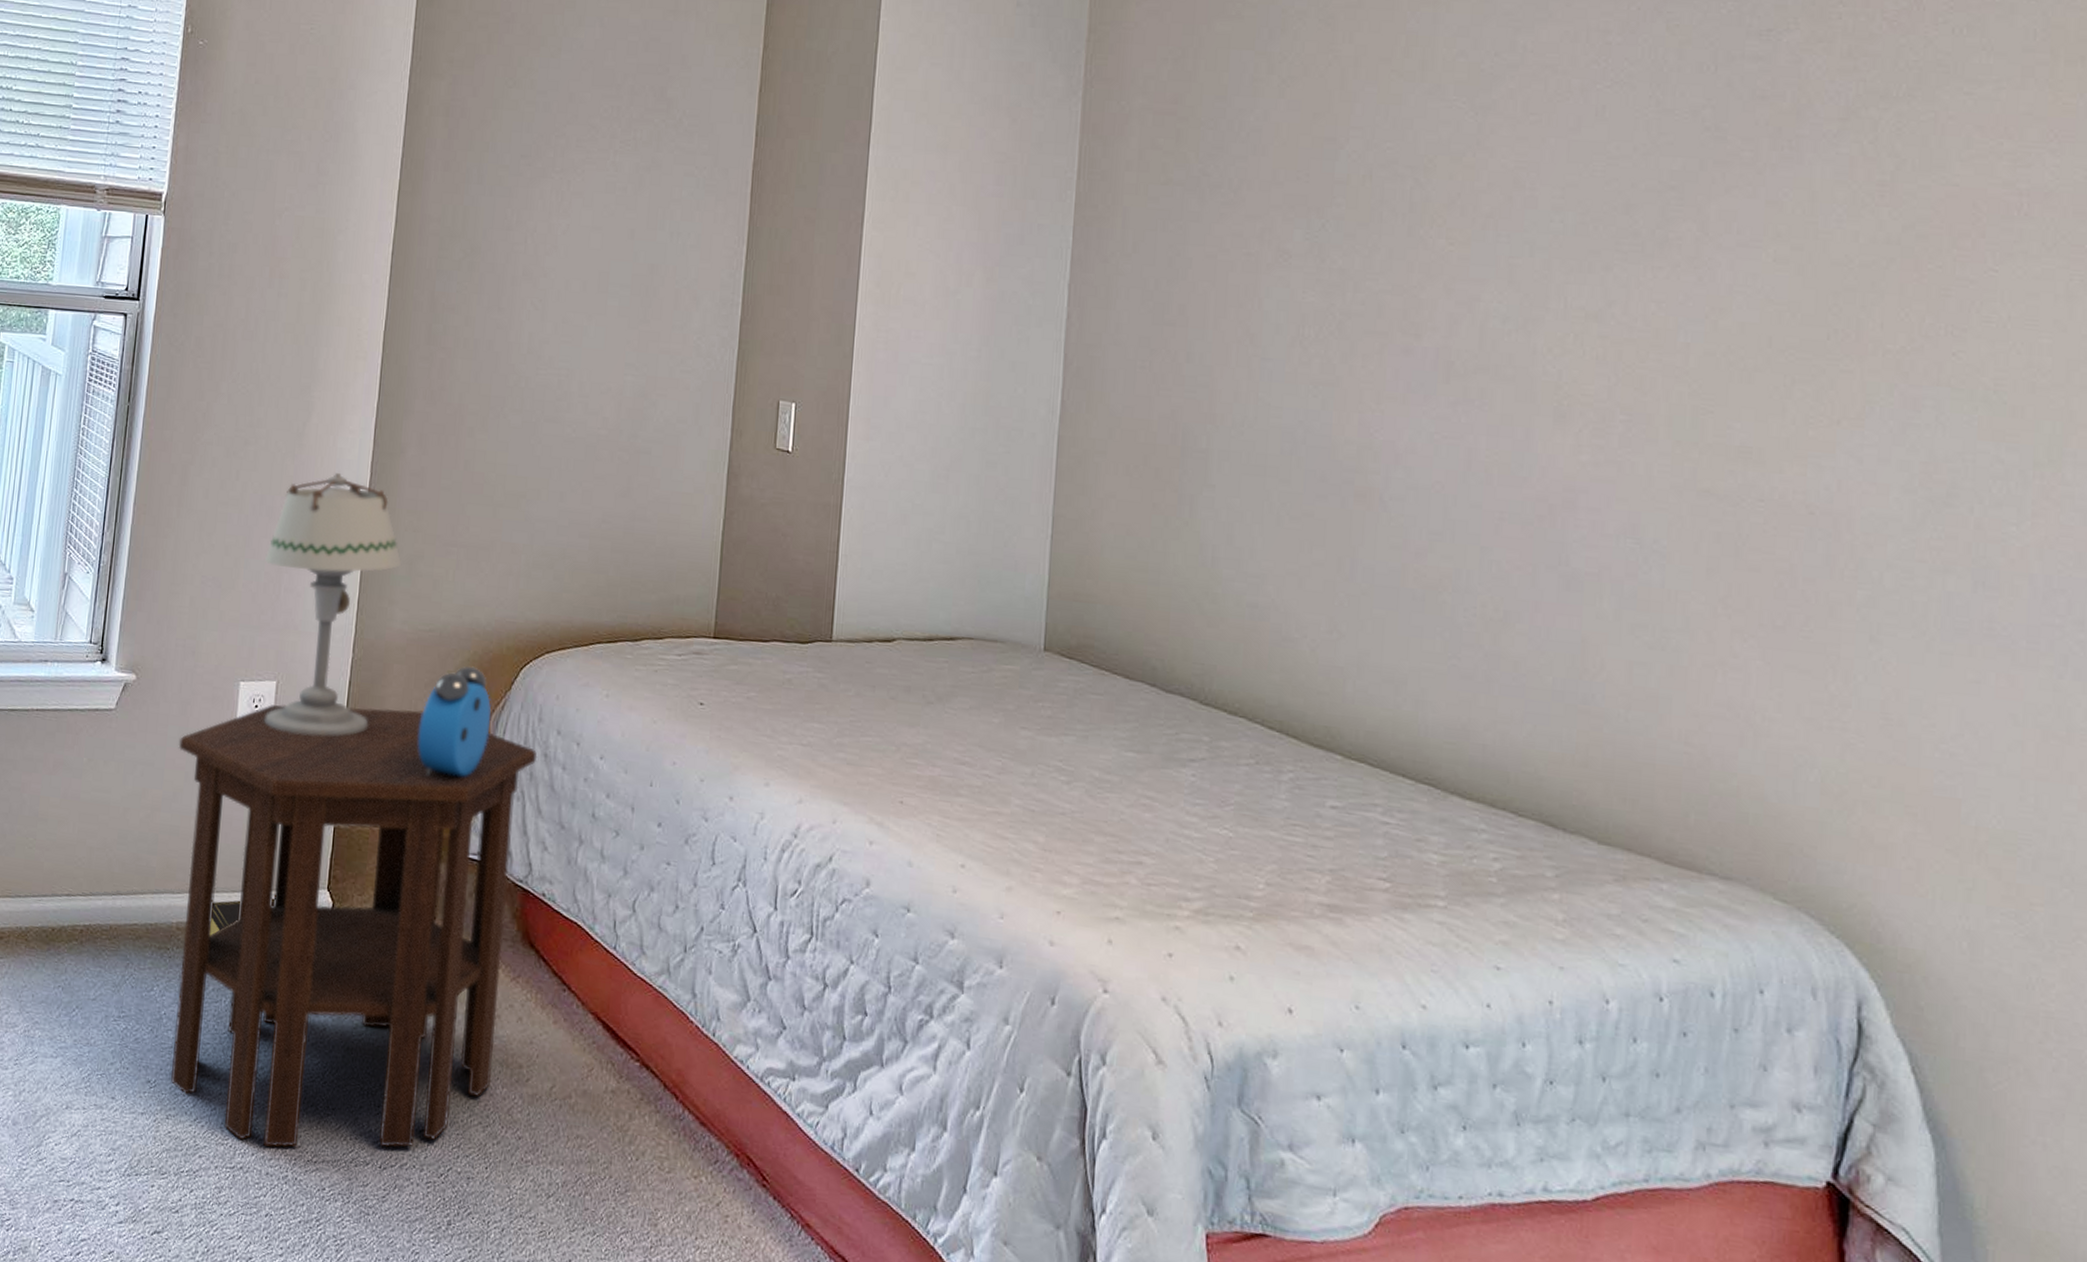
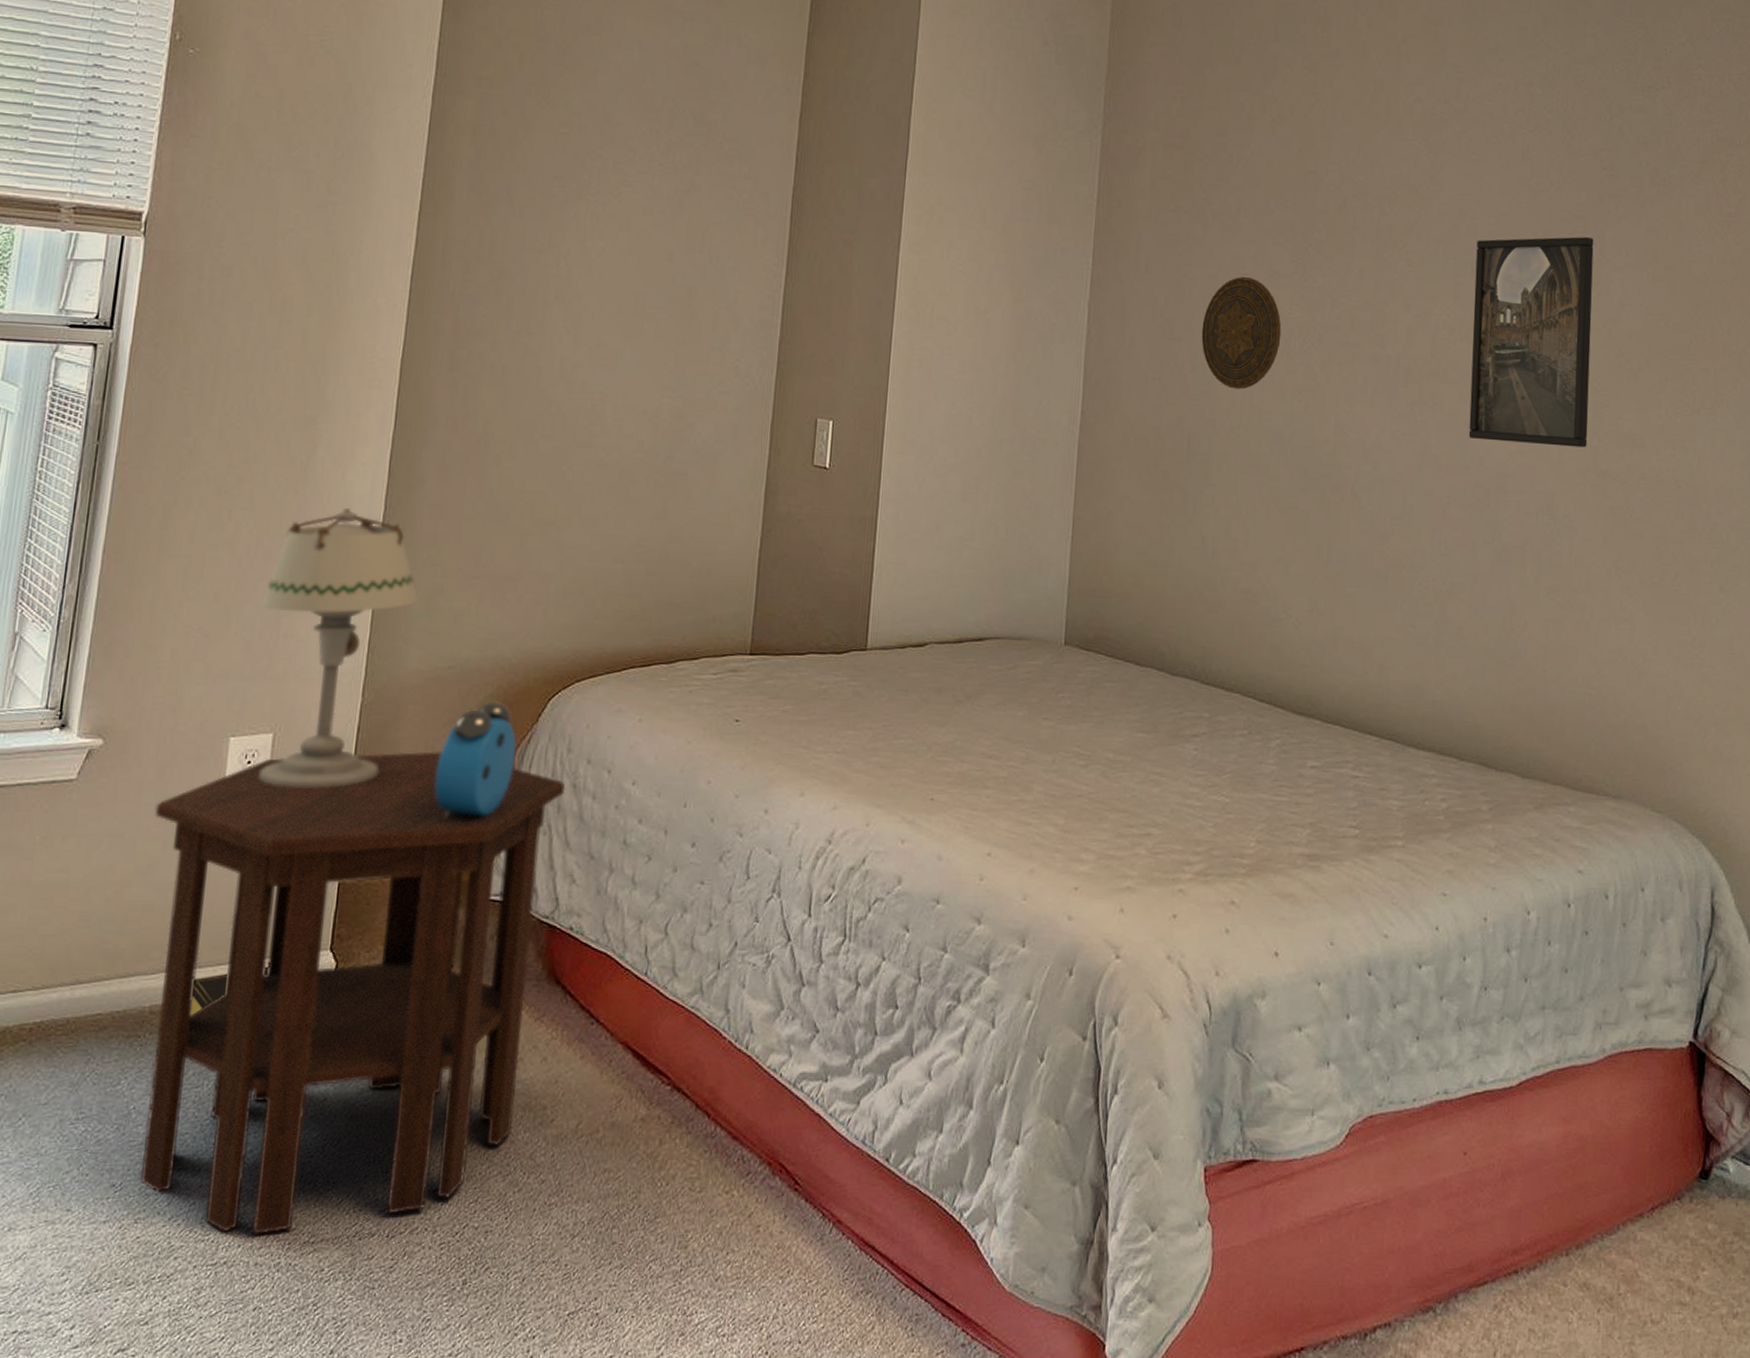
decorative plate: none [1198,256,1293,382] -> present [1201,276,1282,390]
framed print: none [1527,210,1693,461] -> present [1468,236,1594,448]

